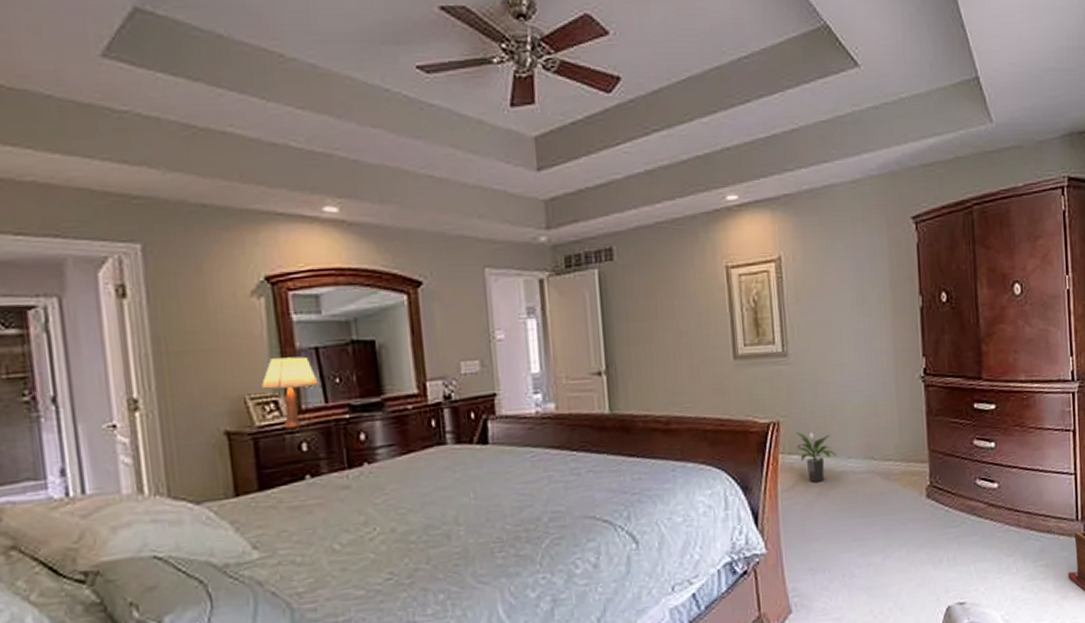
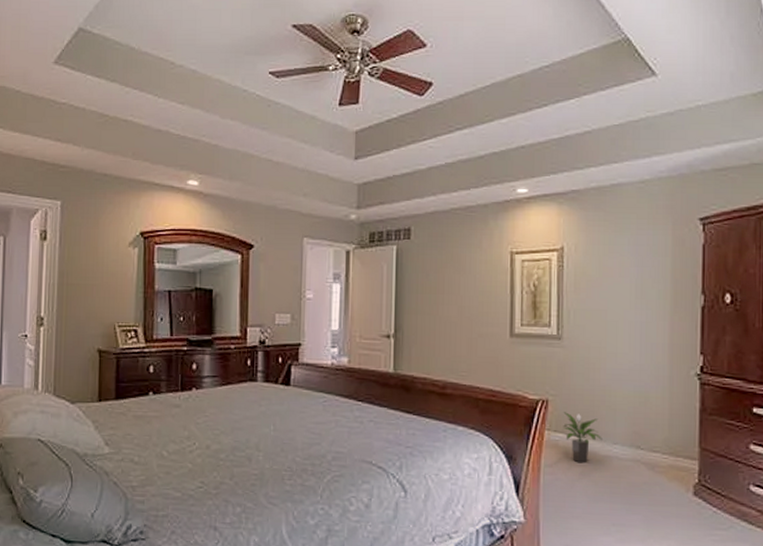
table lamp: present [260,354,319,429] -> none [126,294,168,353]

